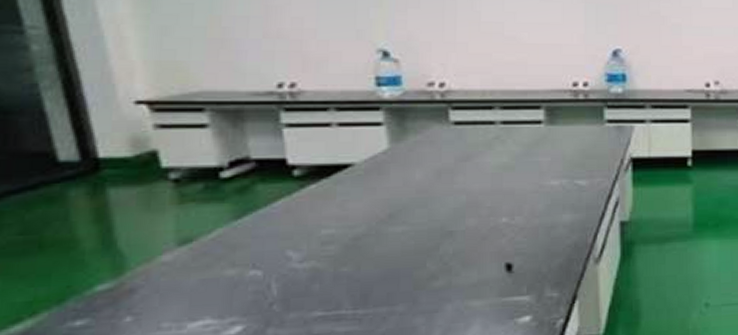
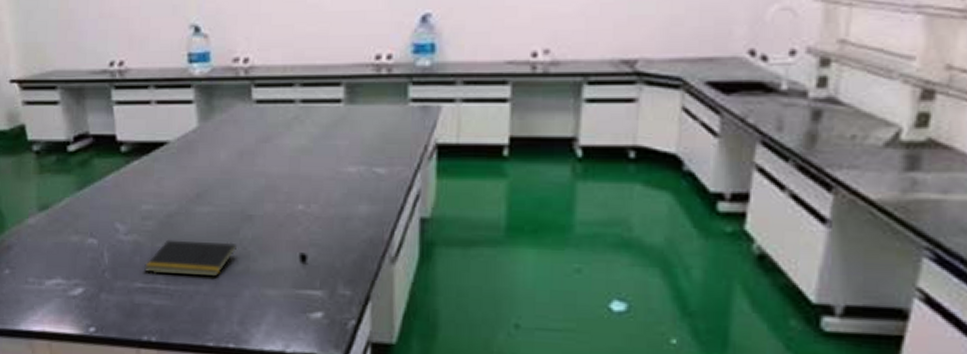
notepad: none [324,259,438,300] -> present [143,239,238,277]

